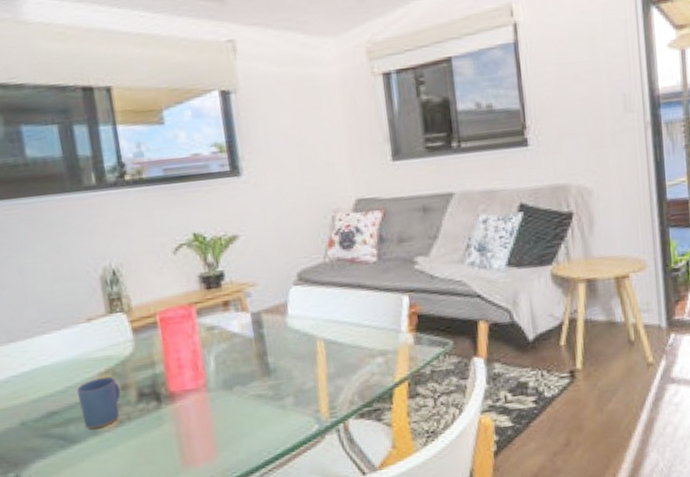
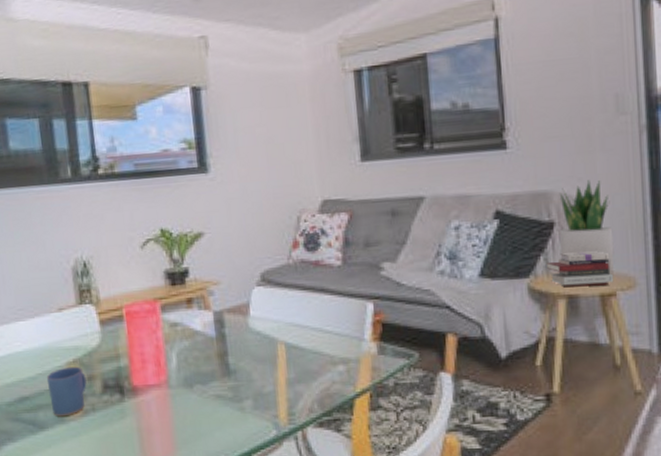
books: none [567,237,627,272] -> present [547,251,614,287]
planter: none [576,173,627,259] -> present [559,180,615,275]

